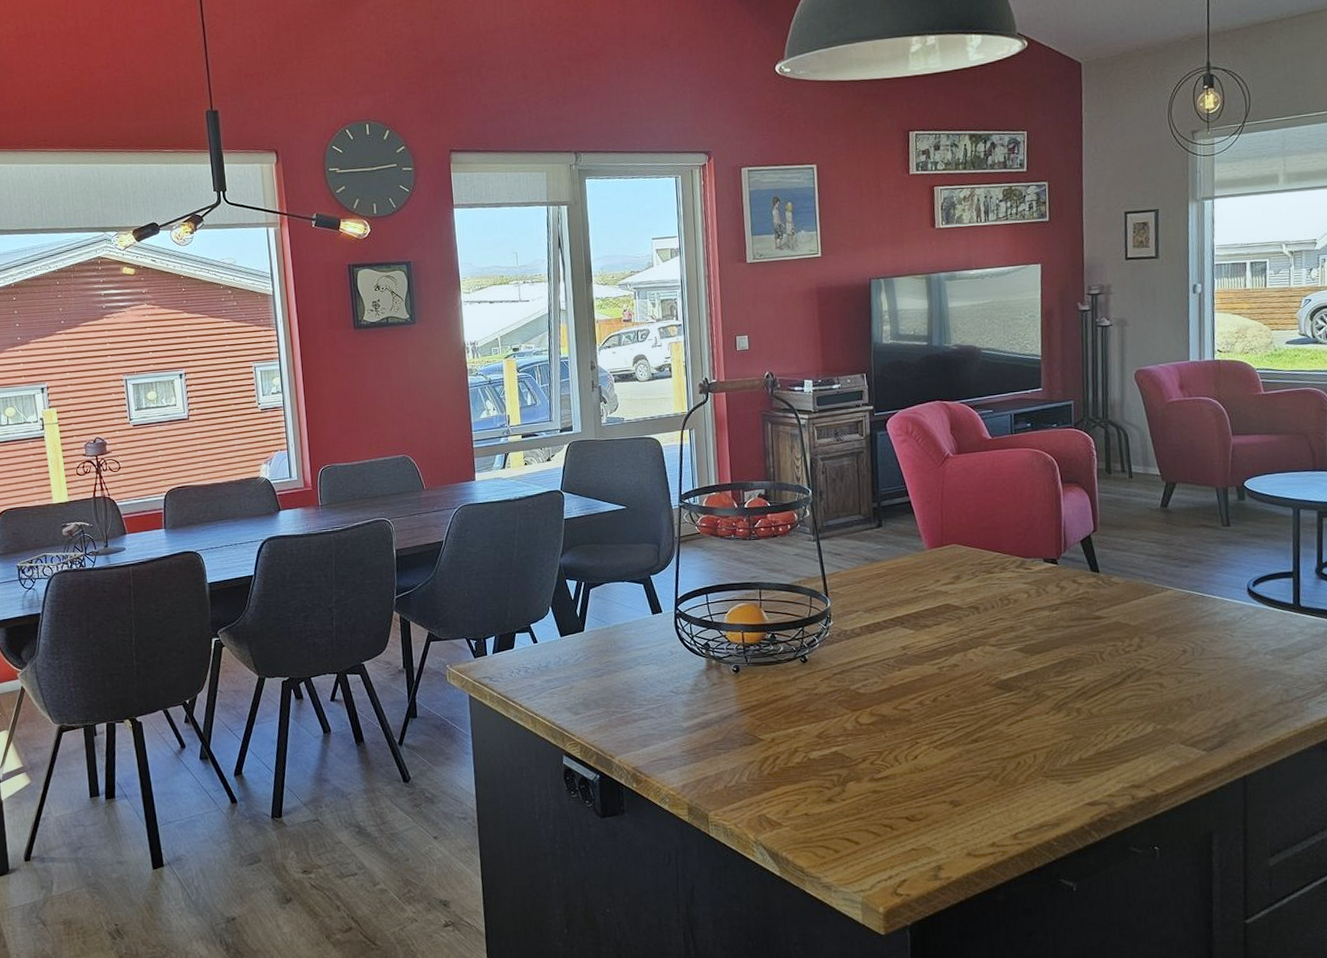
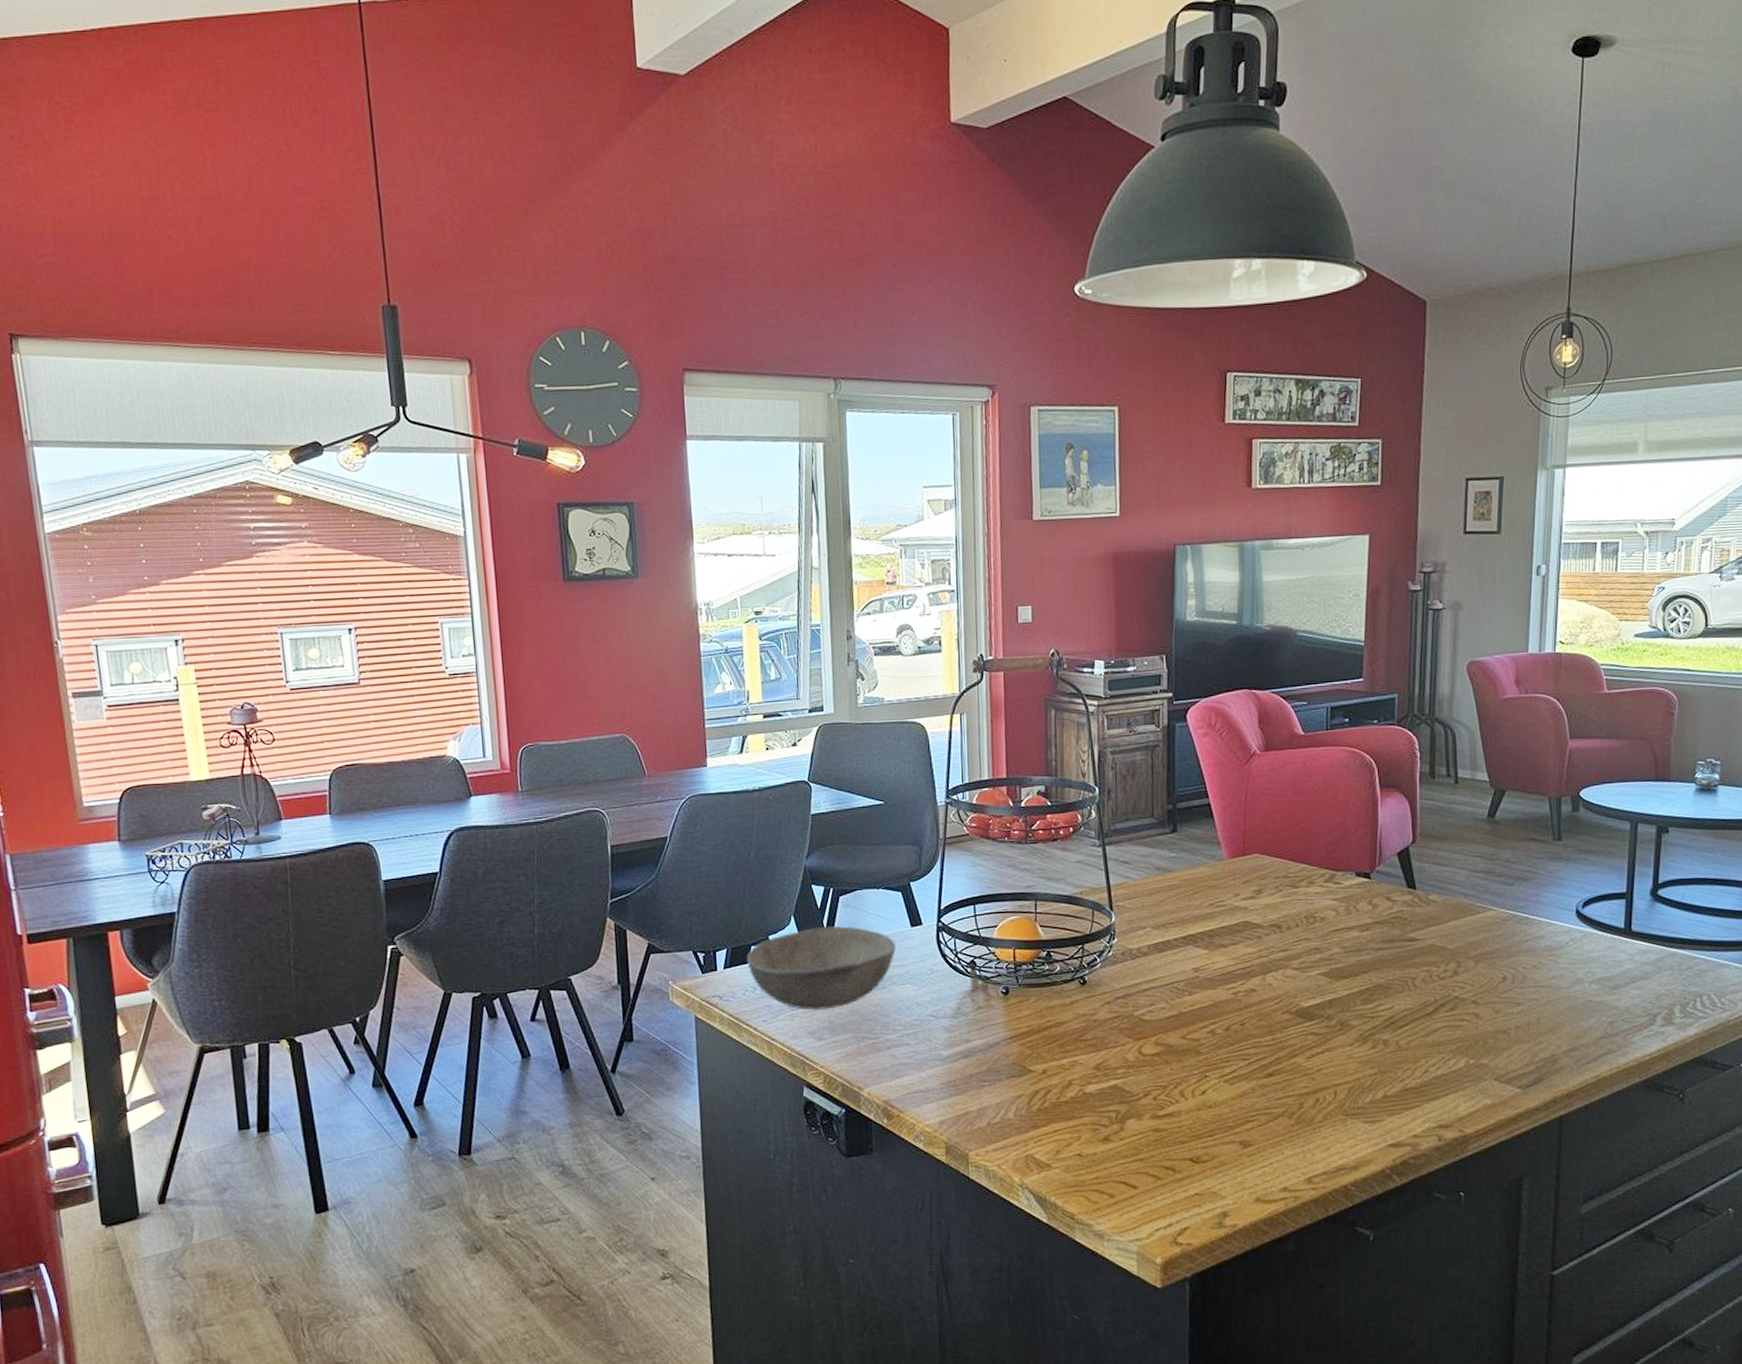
bowl: none [512,615,640,688] -> present [746,926,896,1010]

